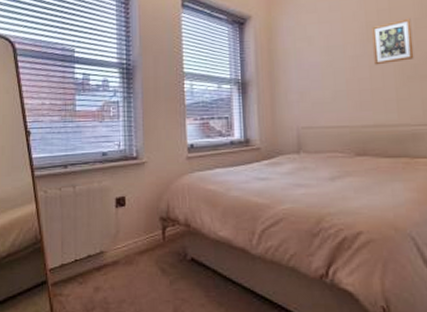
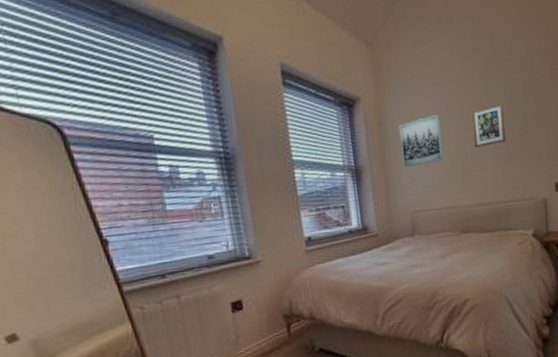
wall art: none [289,30,338,83] -> present [398,114,444,168]

